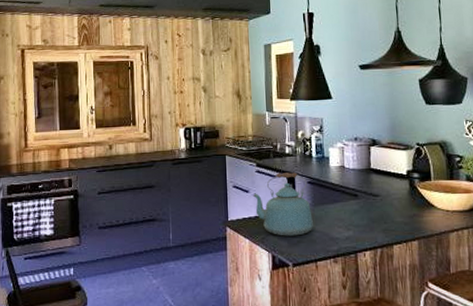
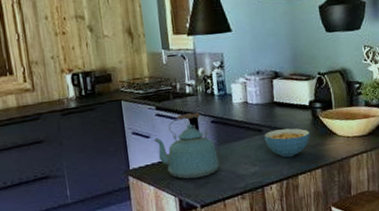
cereal bowl: none [359,196,407,226] -> present [264,128,311,158]

